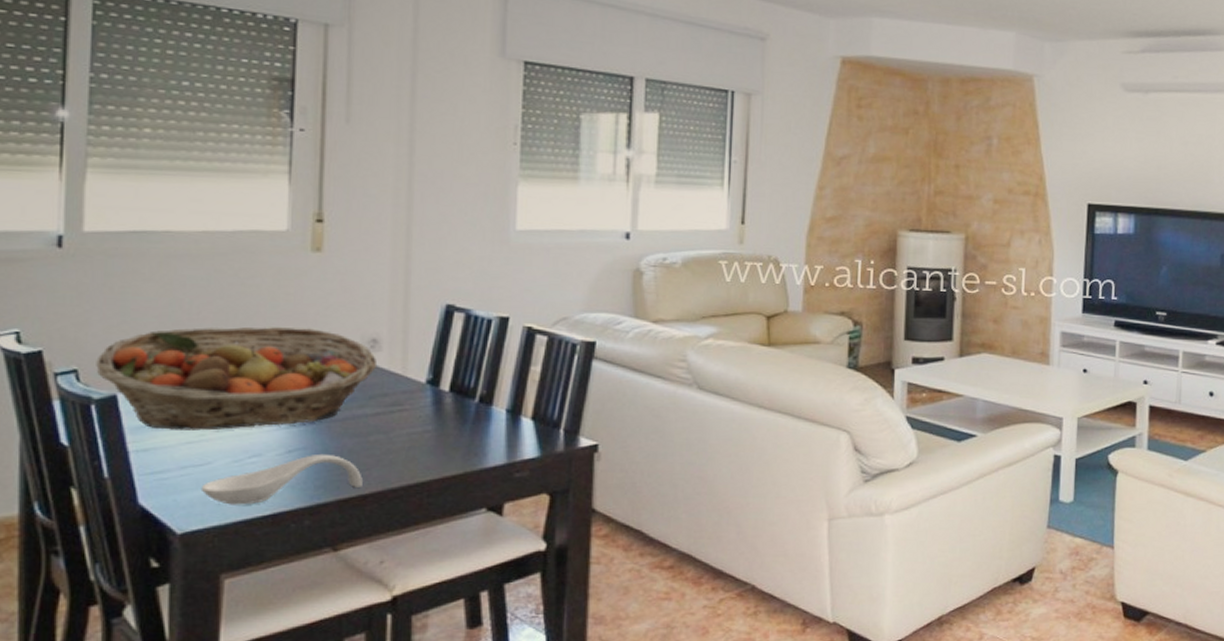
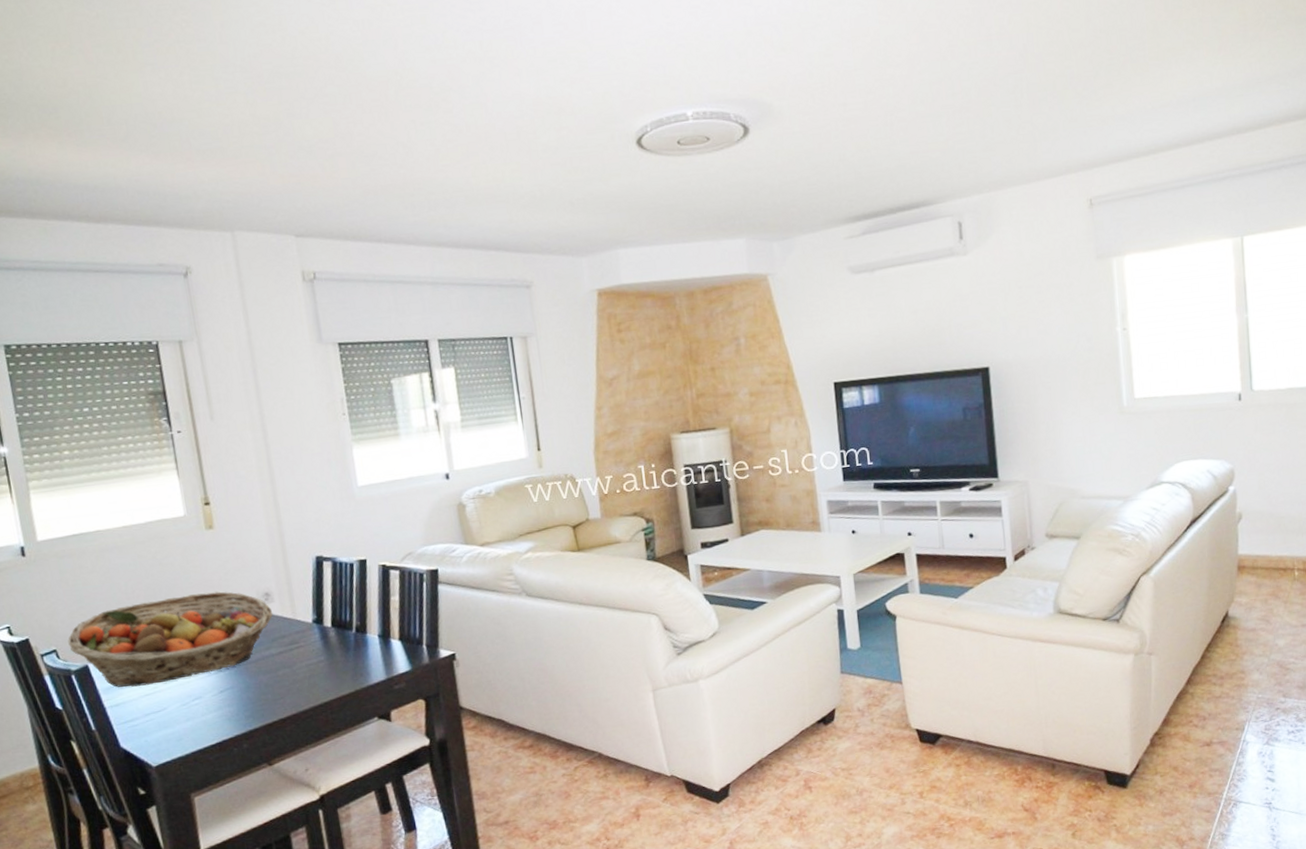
spoon rest: present [200,453,363,505] -> none [162,690,281,740]

